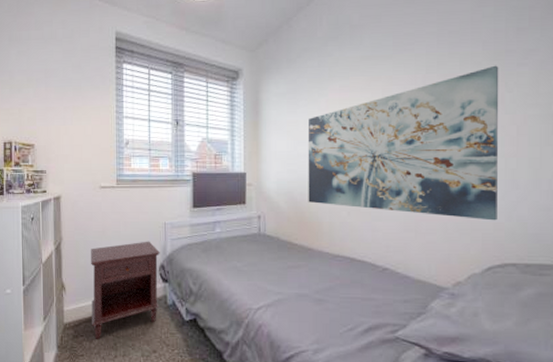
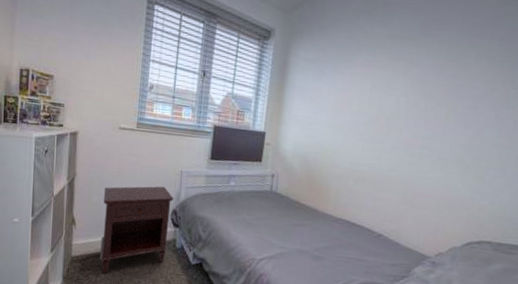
wall art: present [307,65,499,221] -> none [320,62,510,203]

